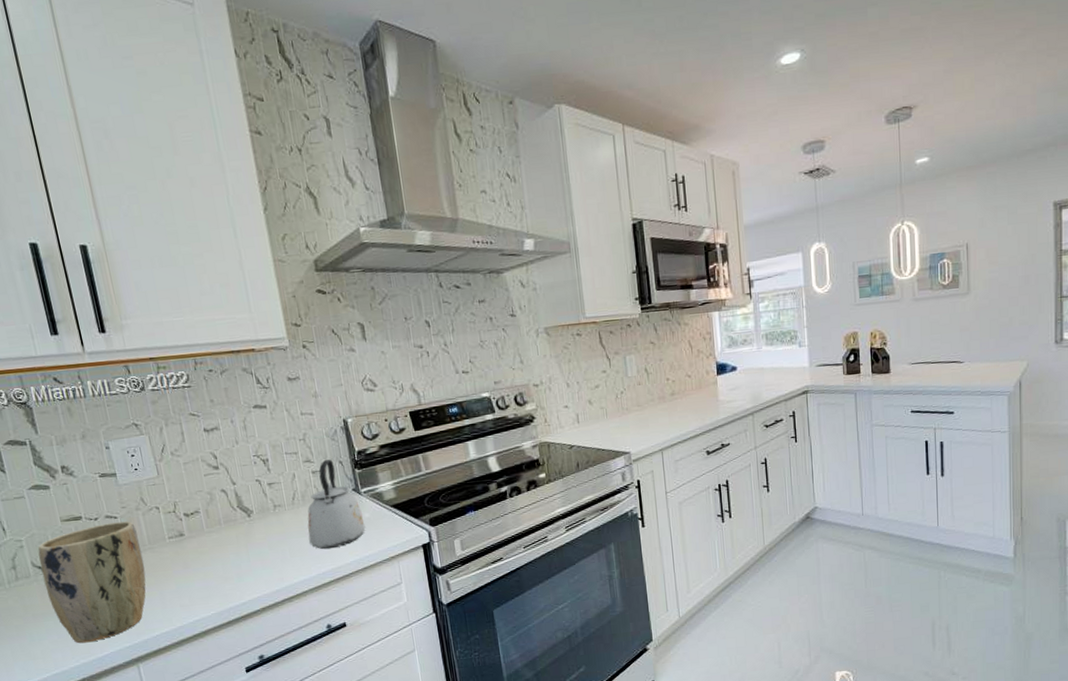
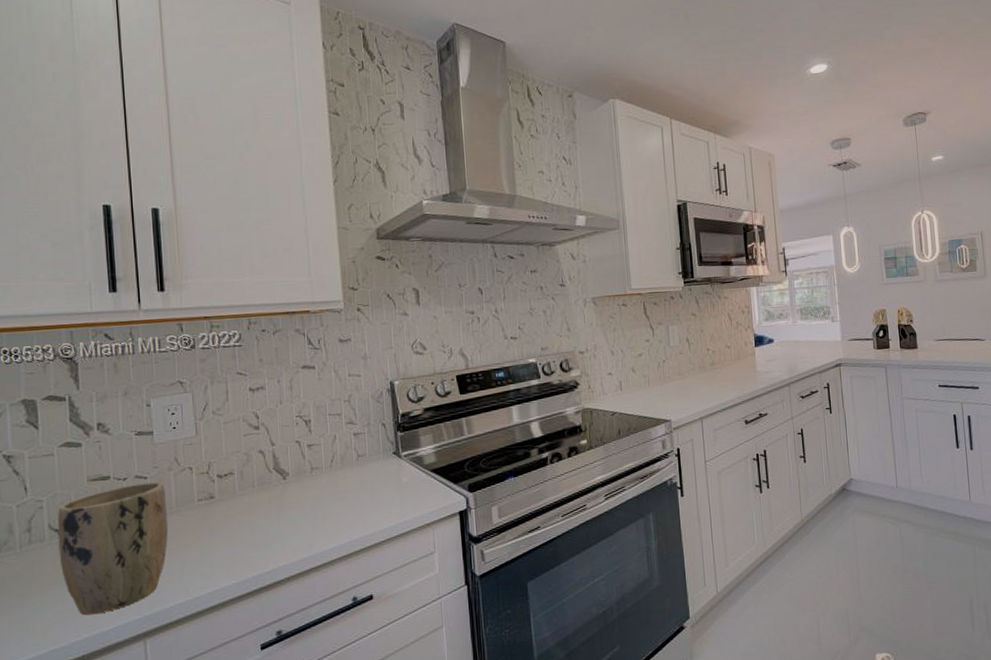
kettle: present [307,459,366,550] -> none [343,422,403,515]

